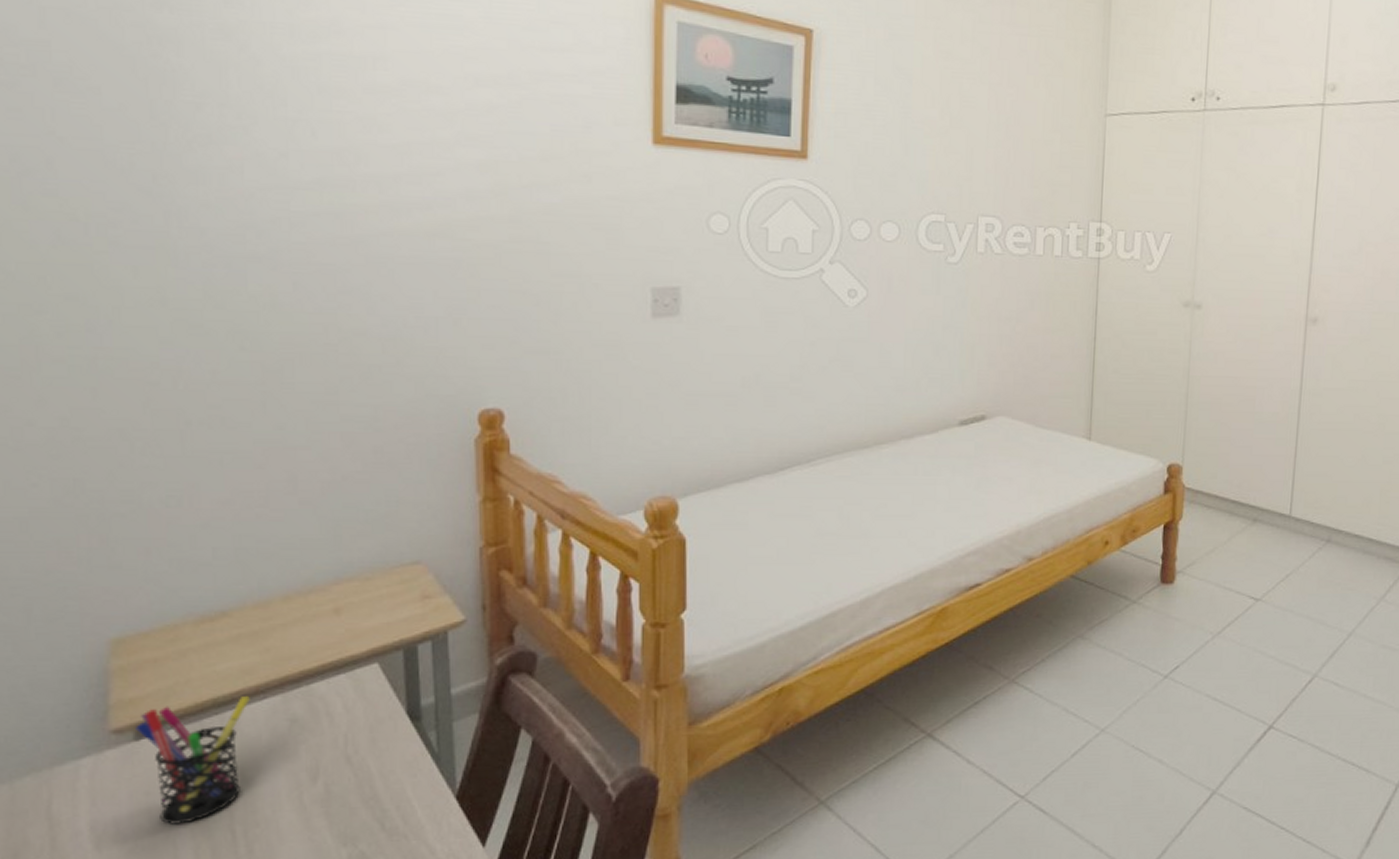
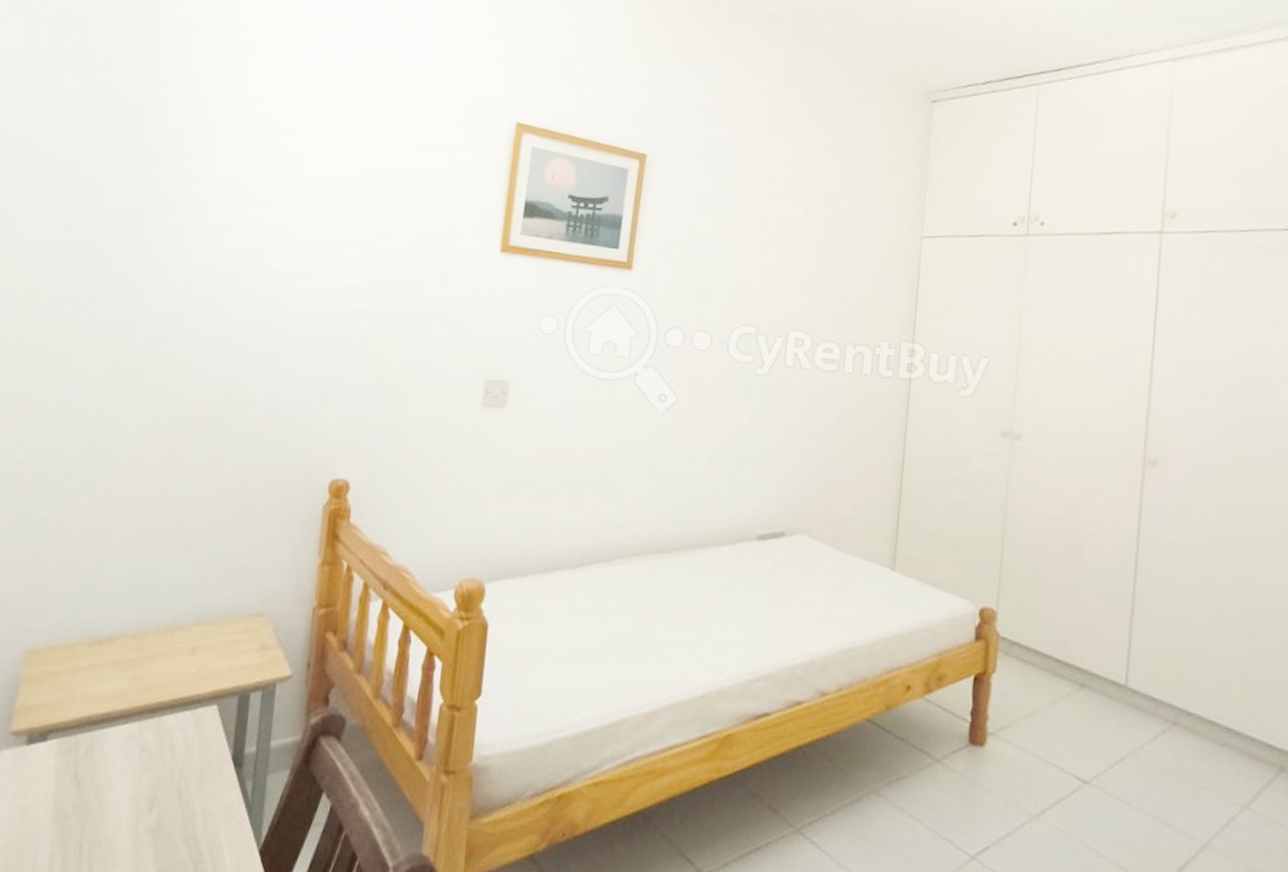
pen holder: present [135,696,250,824] -> none [29,717,116,831]

